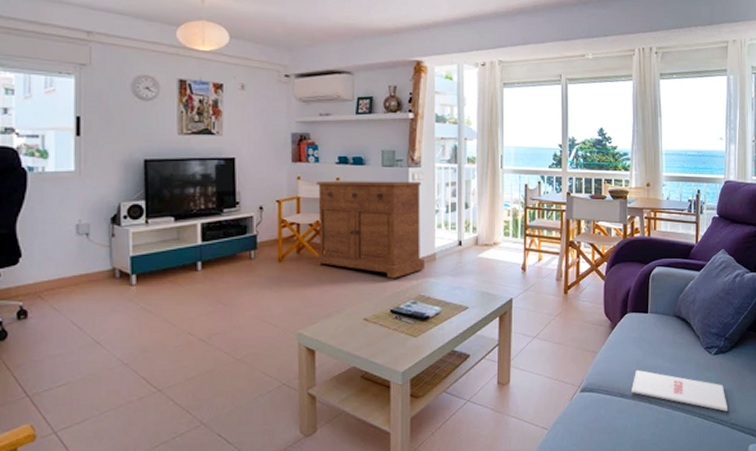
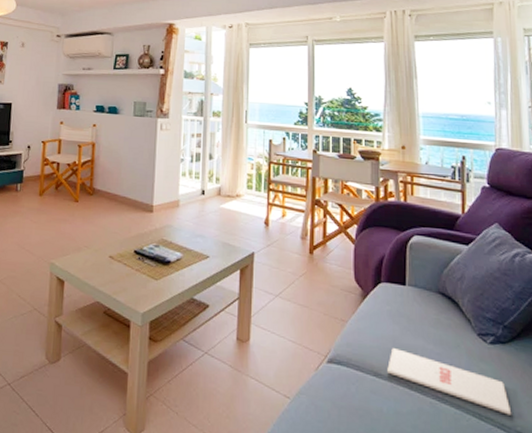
sideboard: present [315,180,424,278] -> none [69,126,169,221]

